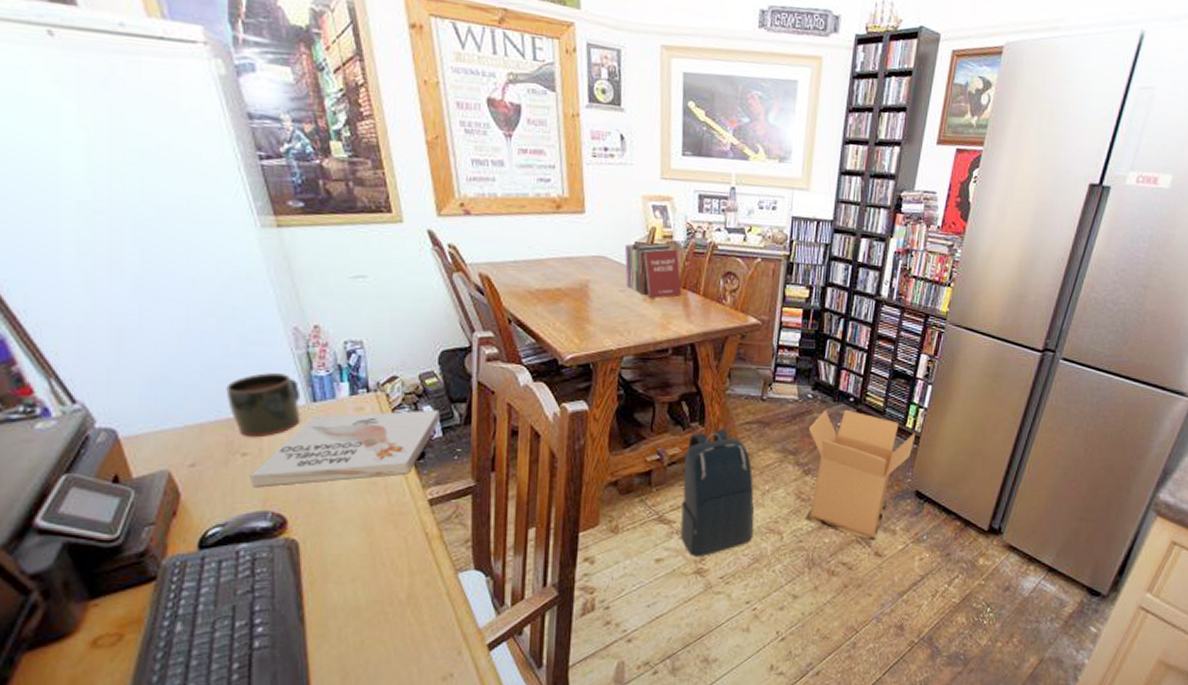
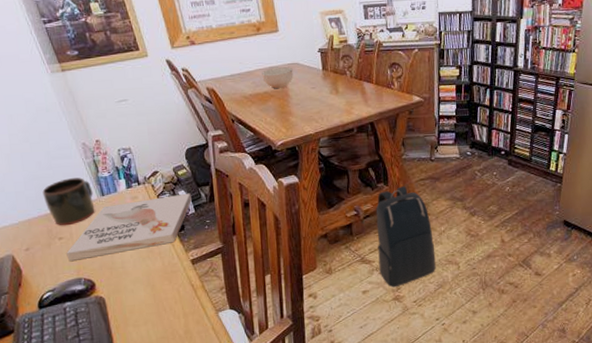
bowl: none [556,259,598,287] -> present [262,67,293,89]
books: present [624,243,682,298] -> none [311,47,359,91]
cardboard box: present [804,409,916,541] -> none [470,161,559,264]

